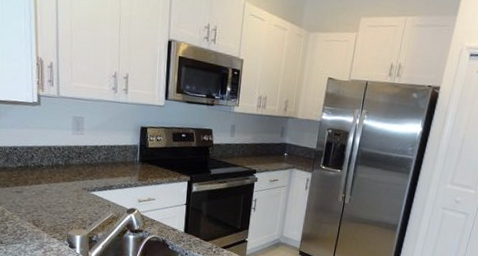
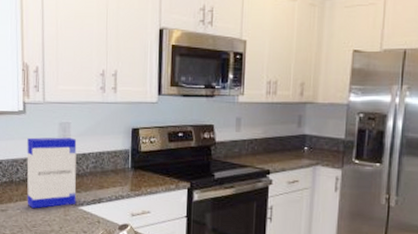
cereal box: none [41,128,90,192] -> present [27,137,77,209]

